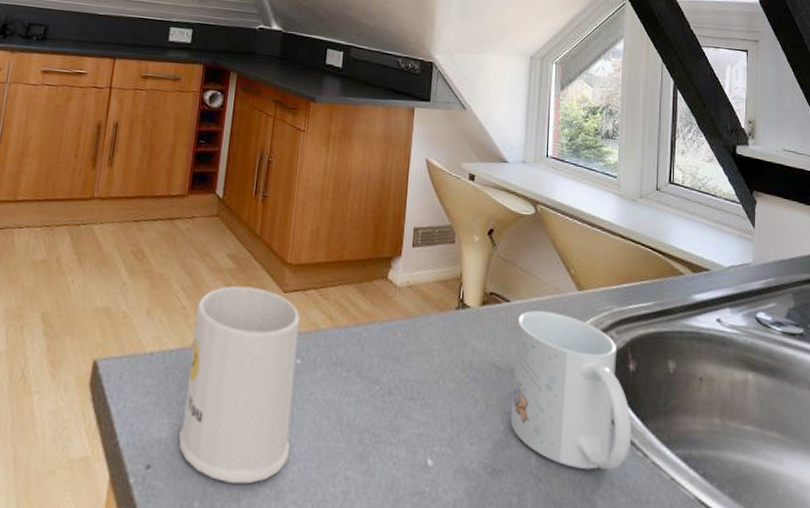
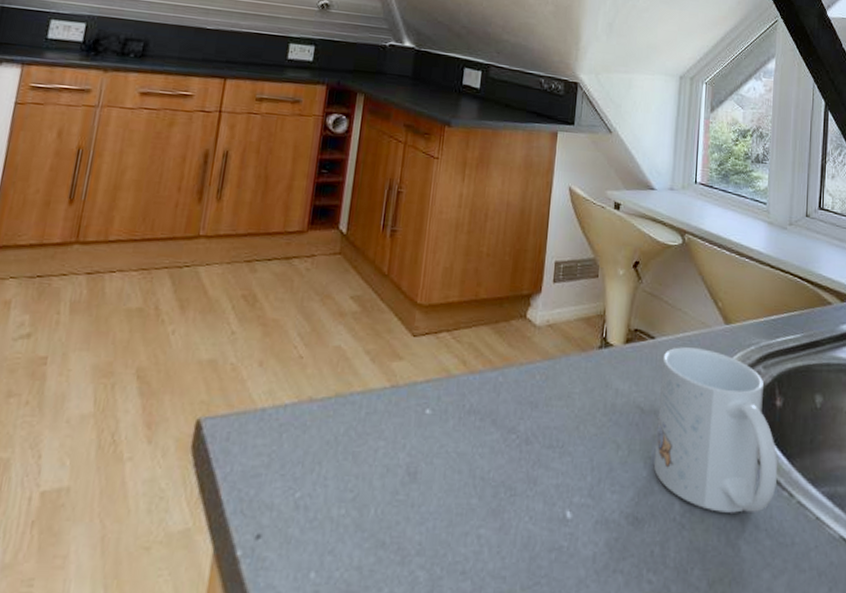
mug: present [178,285,300,484] -> none [293,330,431,550]

